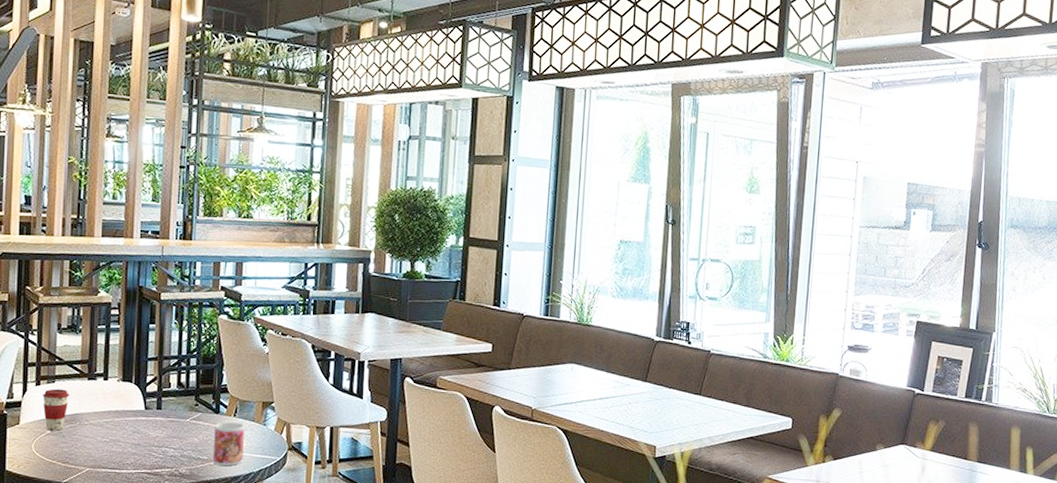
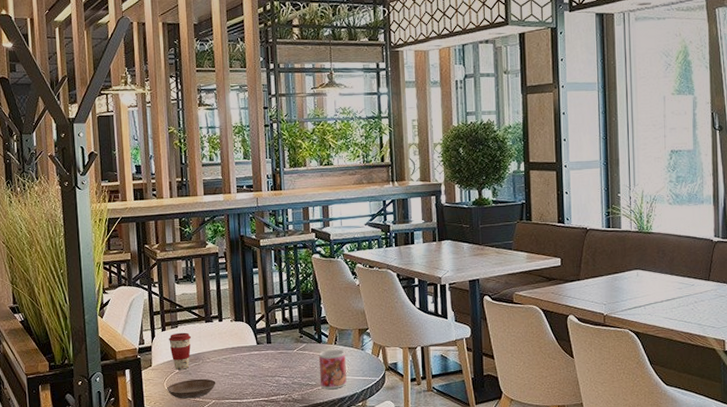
saucer: none [34,442,93,465] -> present [167,378,216,399]

